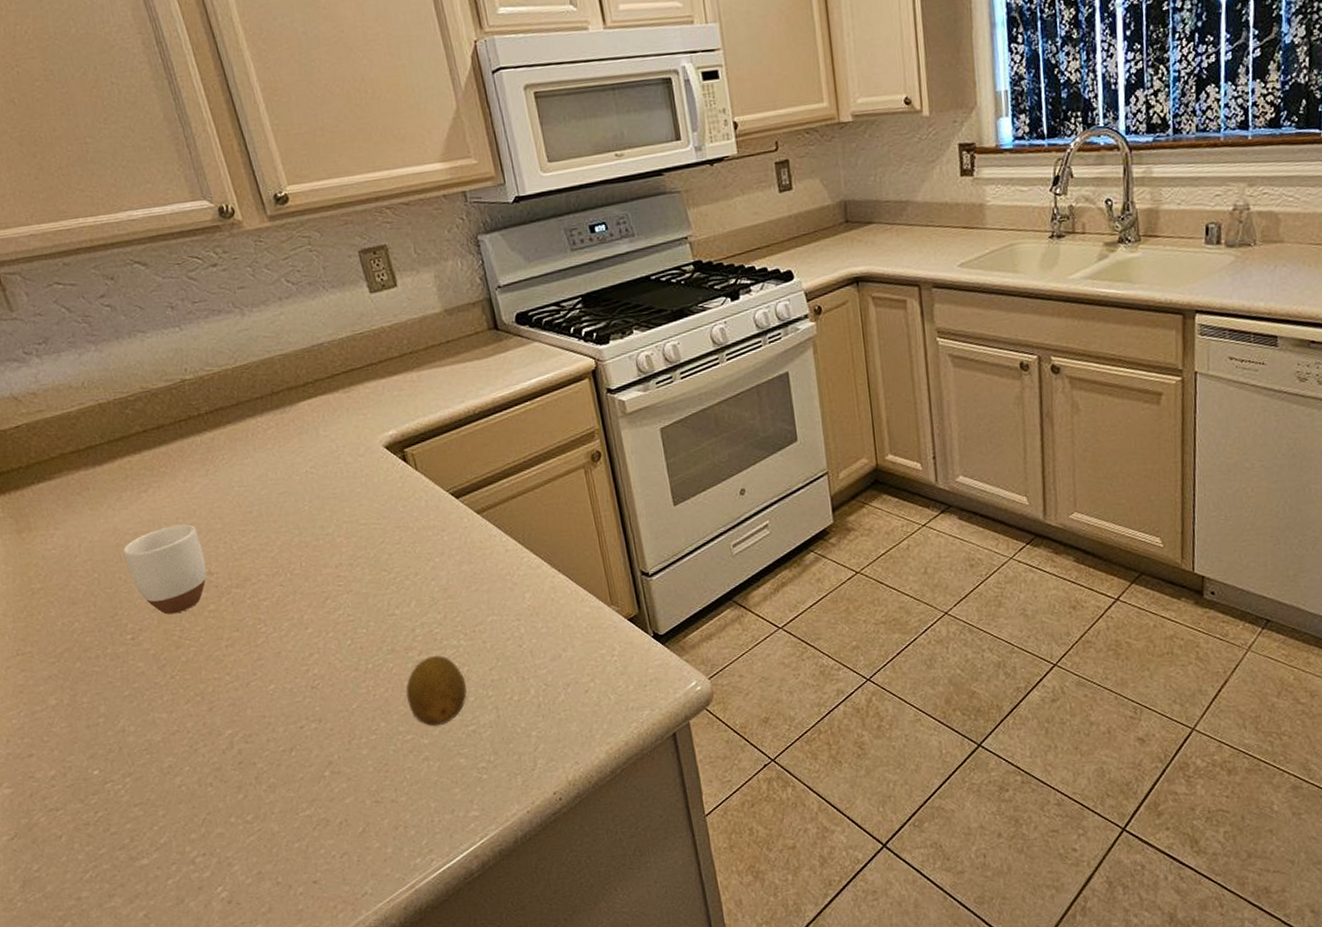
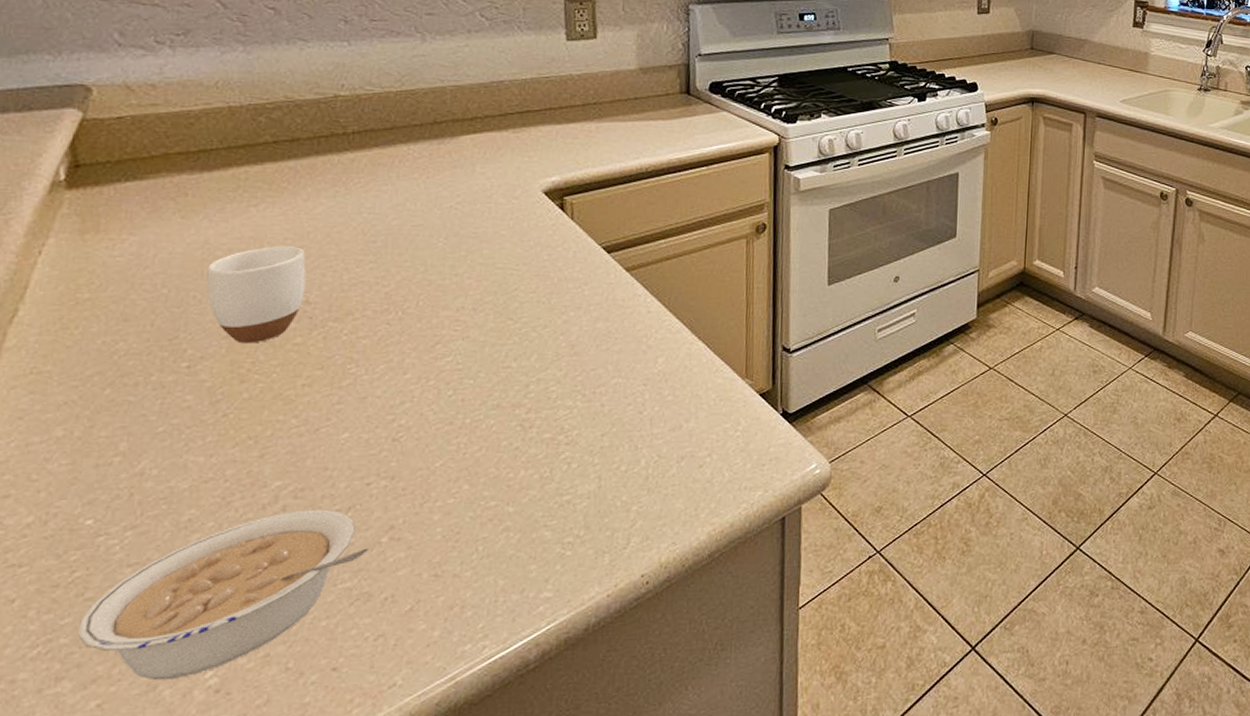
legume: none [112,750,316,895] -> present [78,509,368,681]
fruit: present [406,655,467,727] -> none [501,416,572,494]

